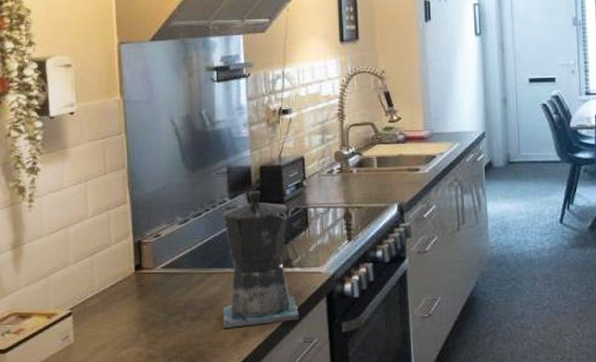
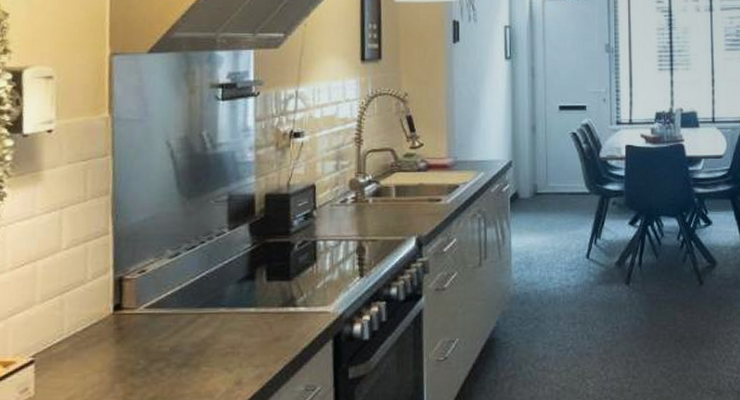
coffee maker: present [223,190,300,328] -> none [214,221,302,376]

